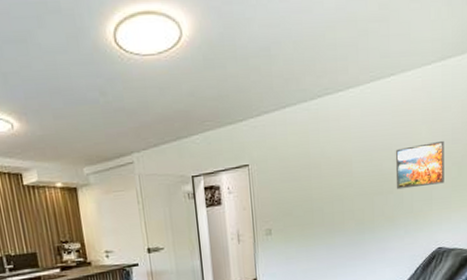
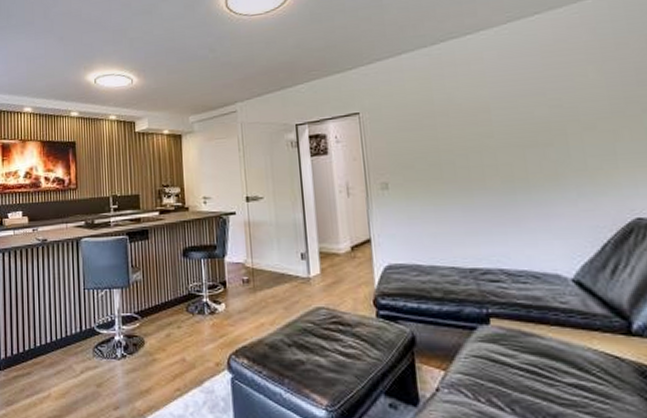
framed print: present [395,140,444,190] -> none [550,82,633,142]

